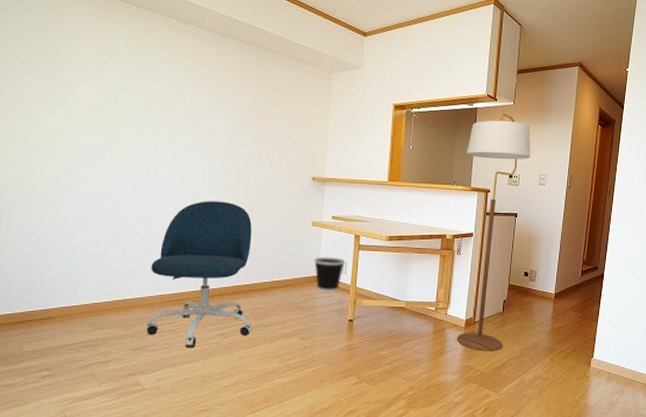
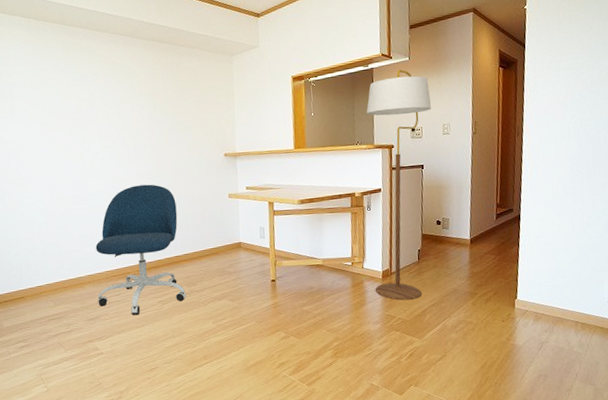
wastebasket: present [314,256,346,293] -> none [234,224,263,257]

